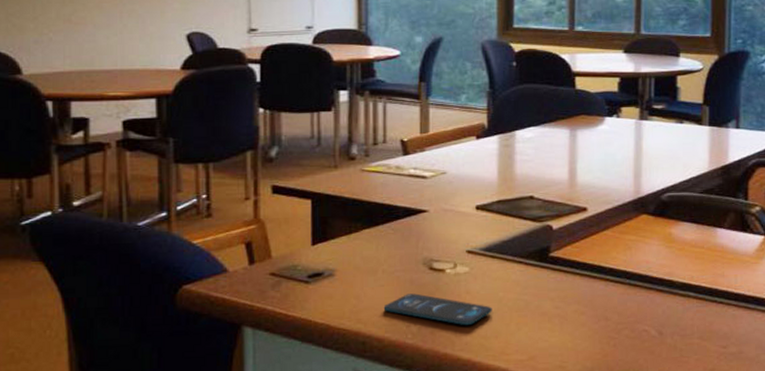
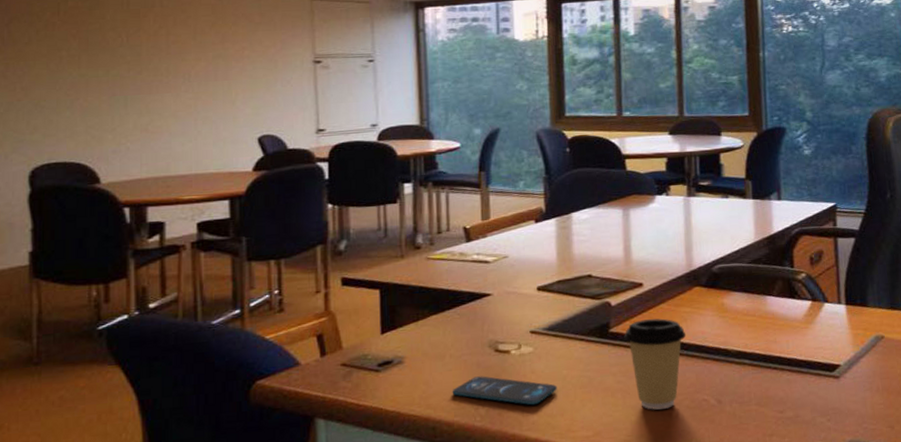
coffee cup: none [564,245,630,338] -> present [624,318,687,410]

